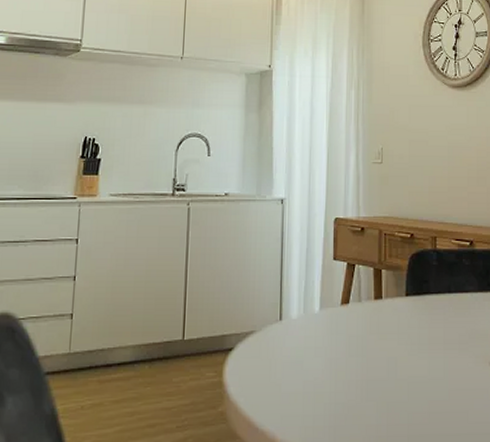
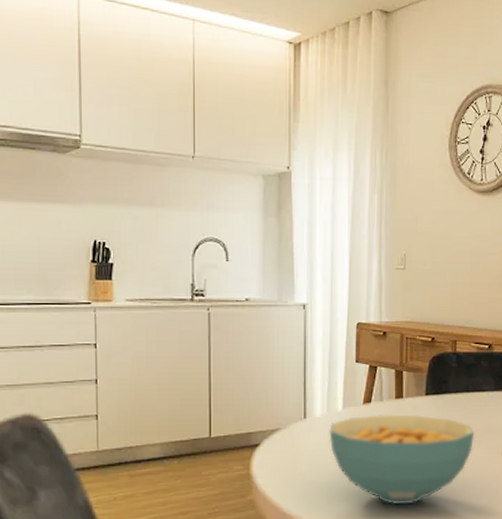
cereal bowl: none [305,317,460,421] -> present [329,414,475,505]

